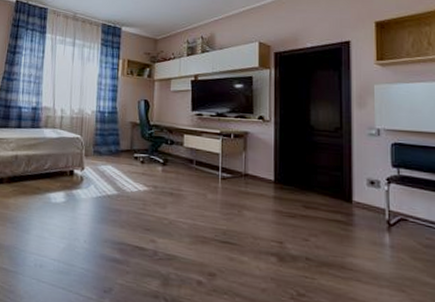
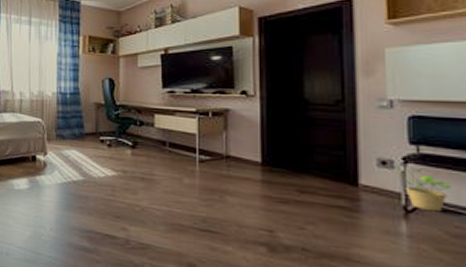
potted plant: none [380,186,424,226] -> present [394,166,453,212]

